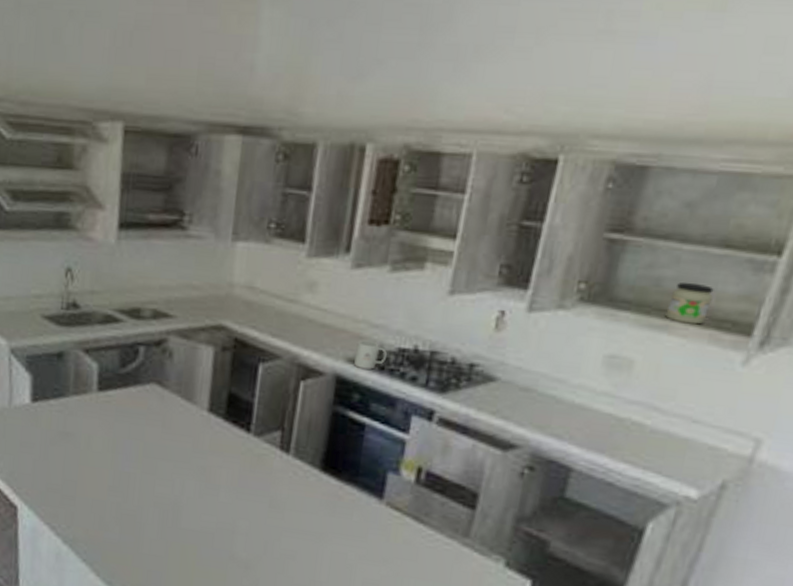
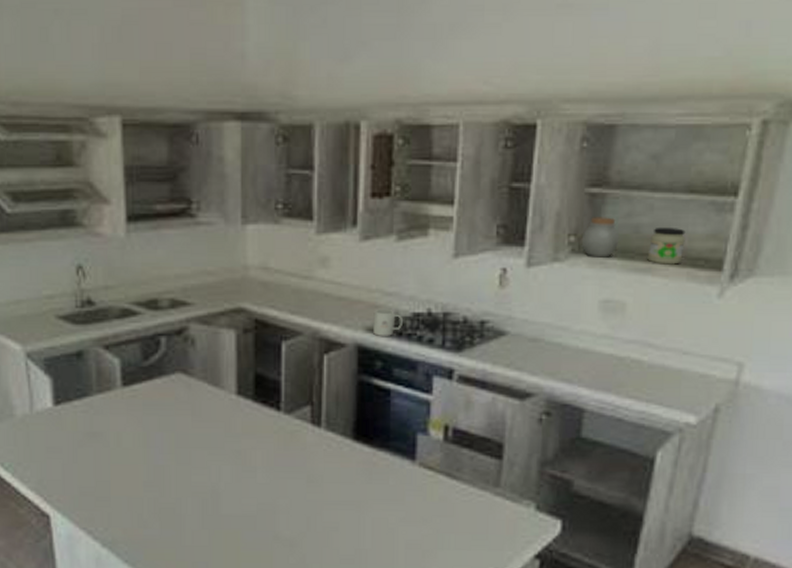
jar: none [591,265,637,310] -> present [581,217,620,258]

